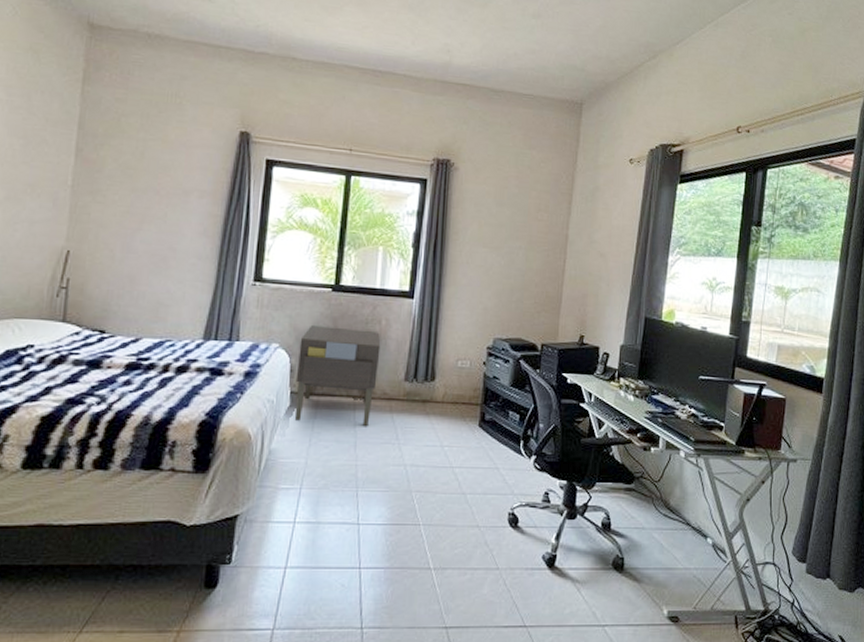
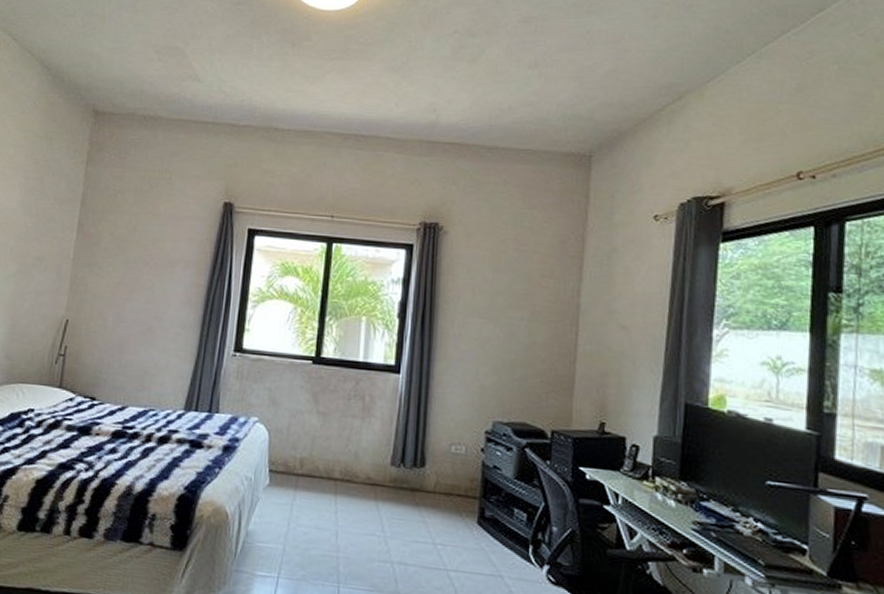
nightstand: present [294,326,381,426] -> none [272,400,364,513]

